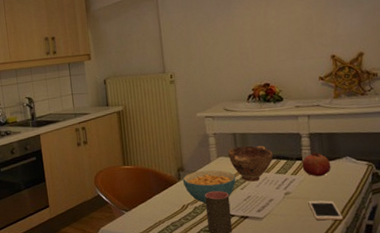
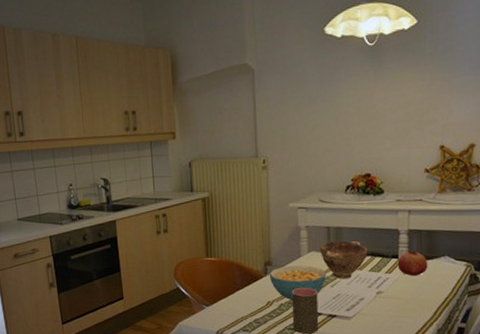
cell phone: present [308,200,343,221] -> none [400,300,435,323]

